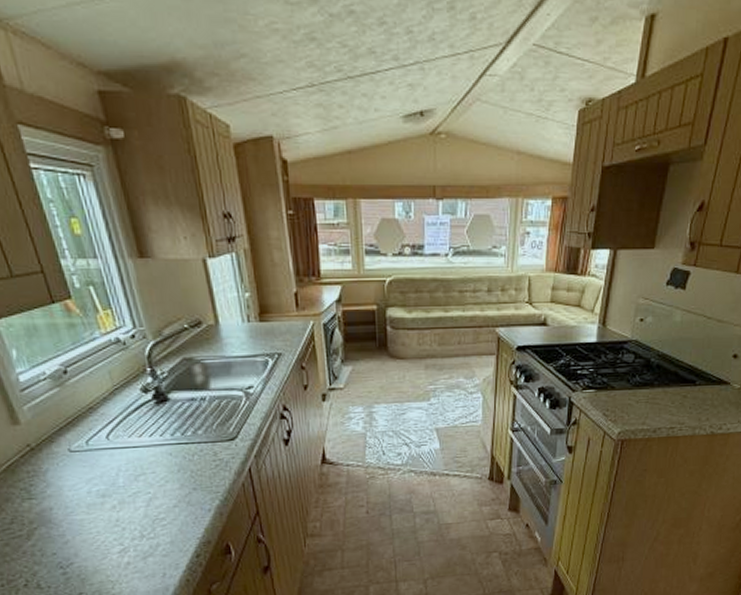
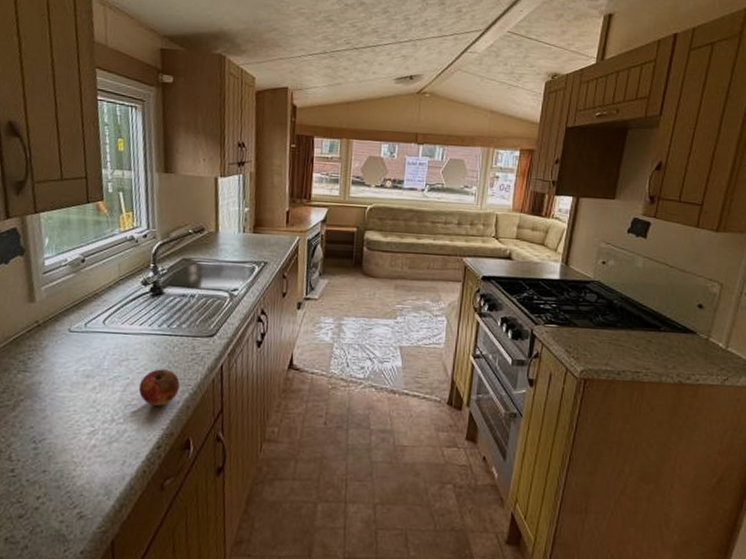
fruit: none [162,479,208,517] -> present [138,369,180,406]

